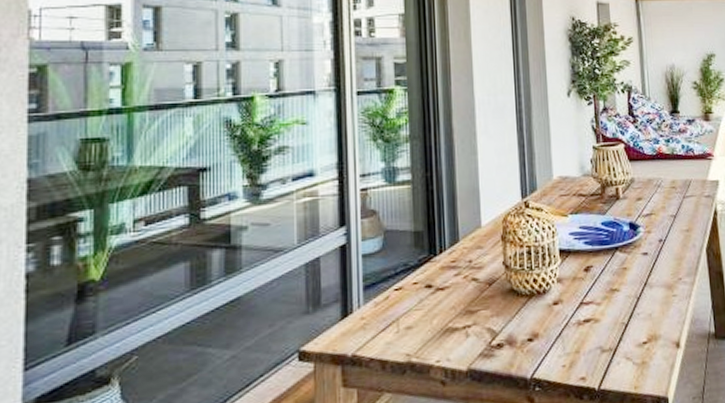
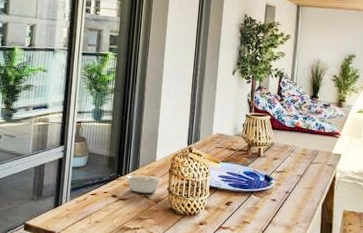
legume: none [441,249,493,276] -> present [125,175,162,194]

